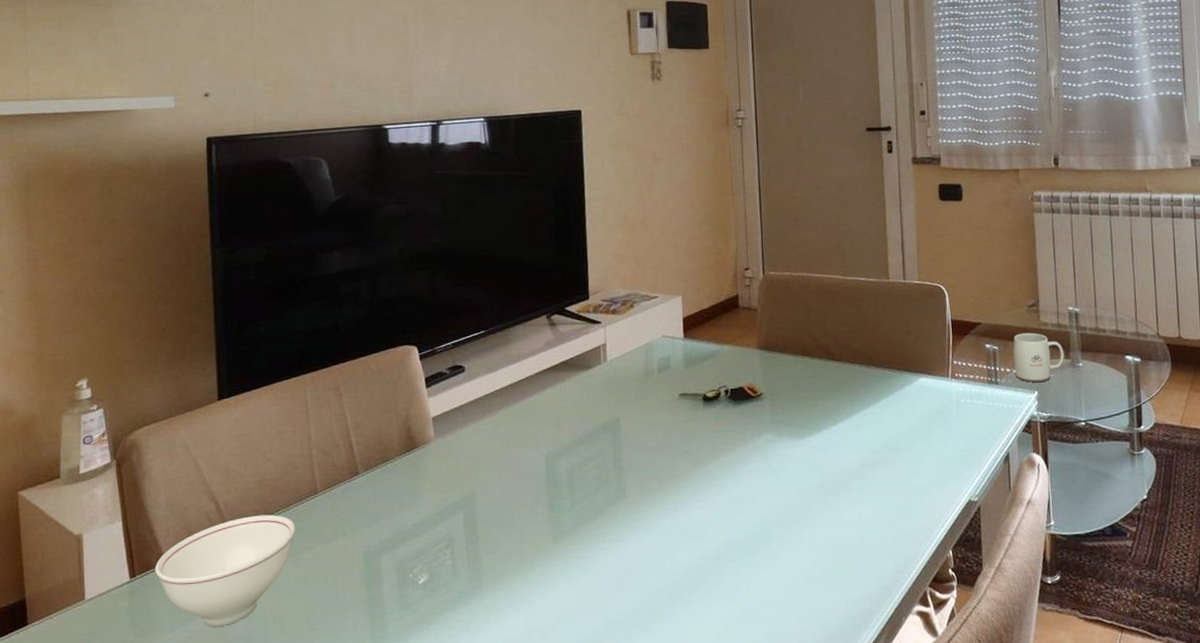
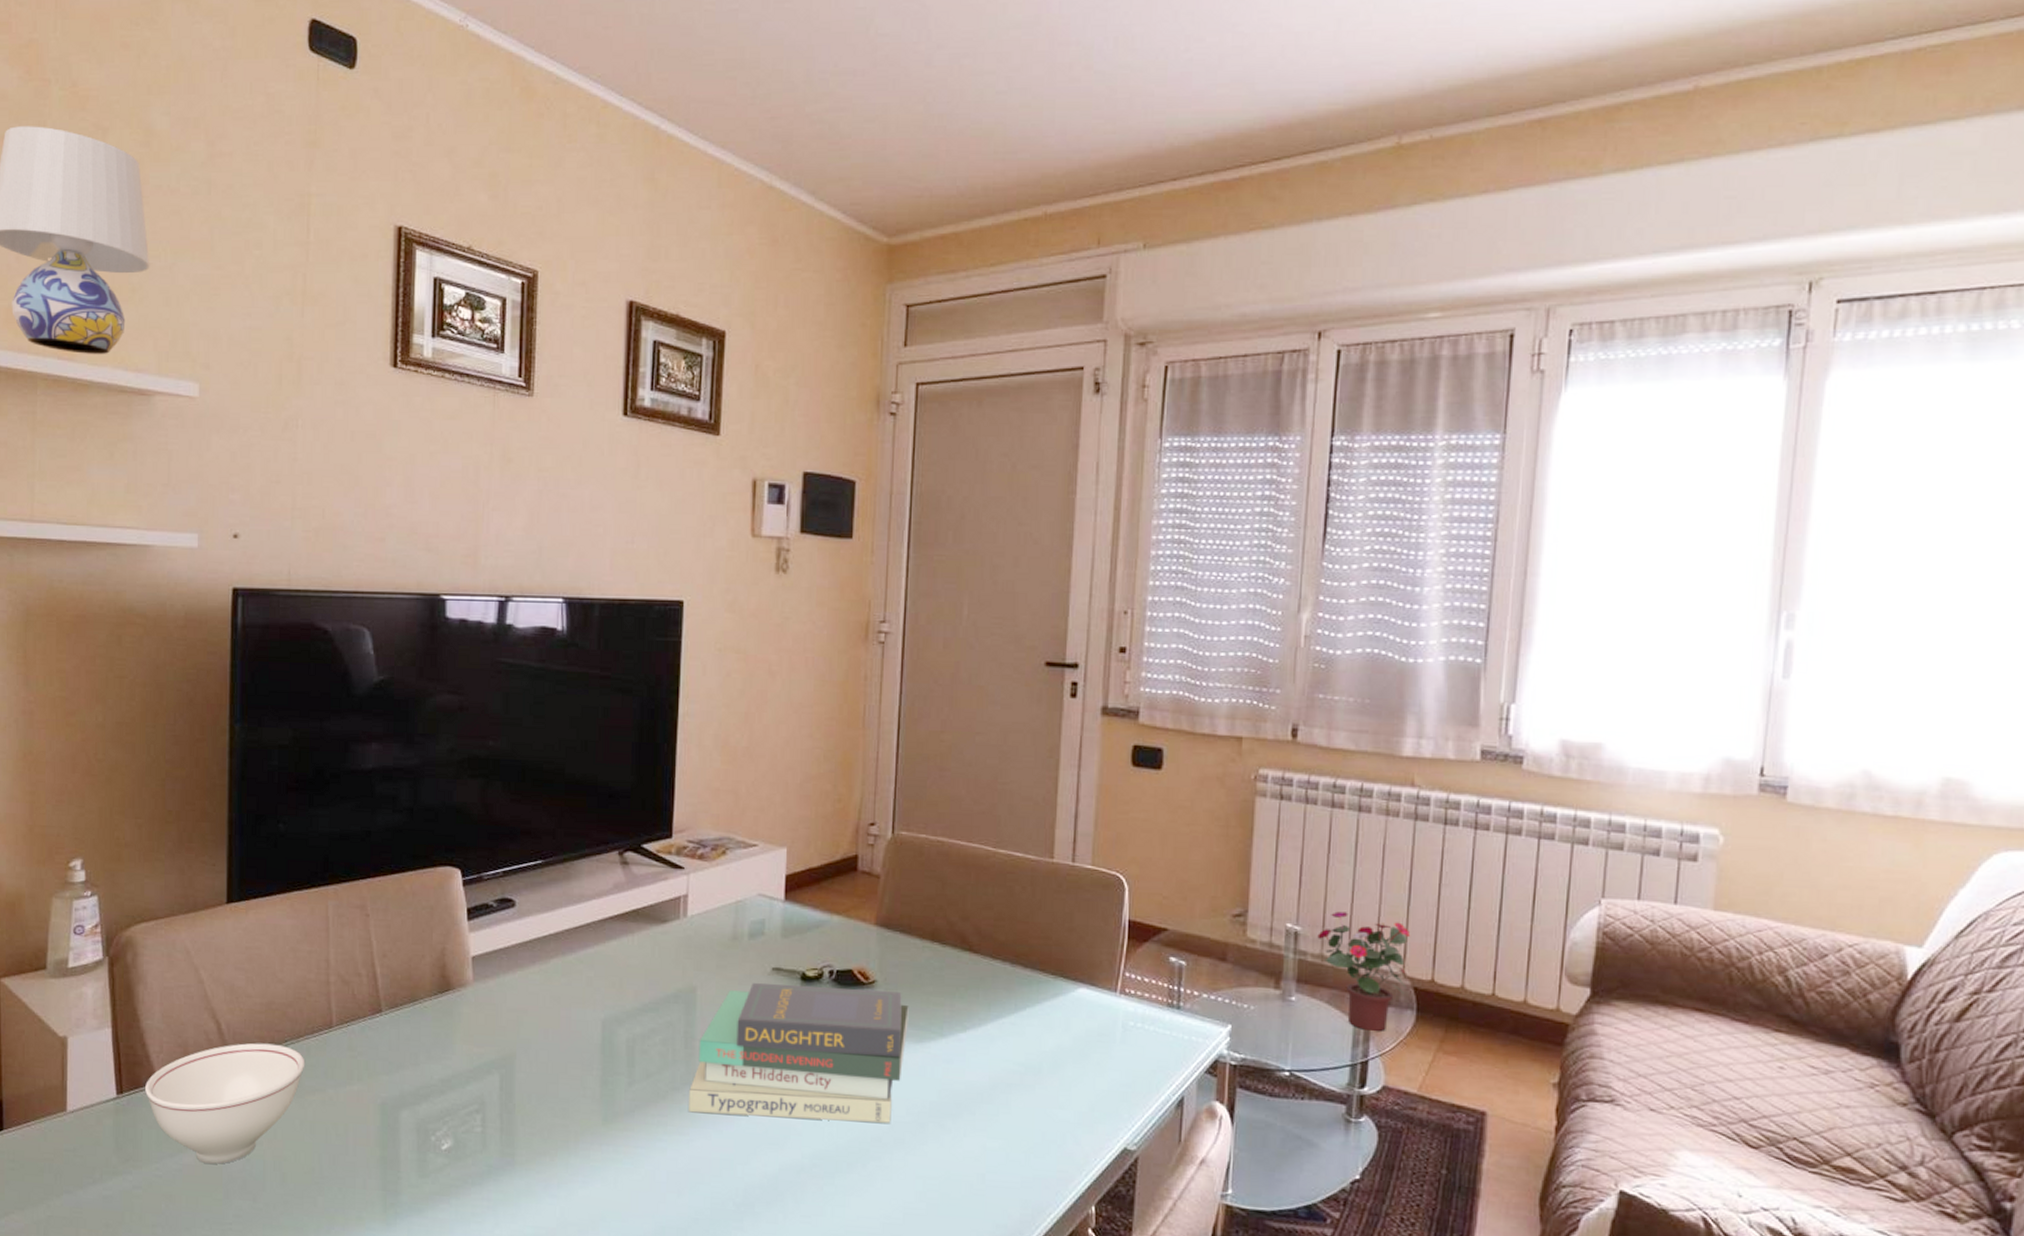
books: none [621,400,792,522] -> present [689,983,909,1123]
mug: present [1013,332,1065,383] -> none [1204,948,1274,1015]
potted flower: none [1092,293,1162,382] -> present [1317,911,1411,1031]

